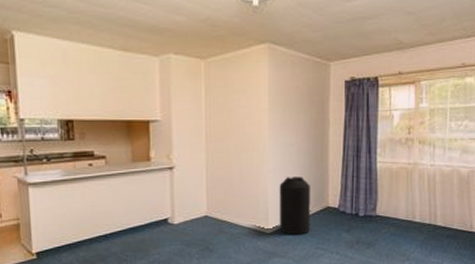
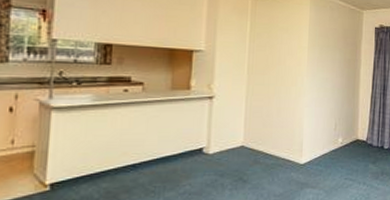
trash can: present [279,177,311,235] -> none [312,110,342,166]

